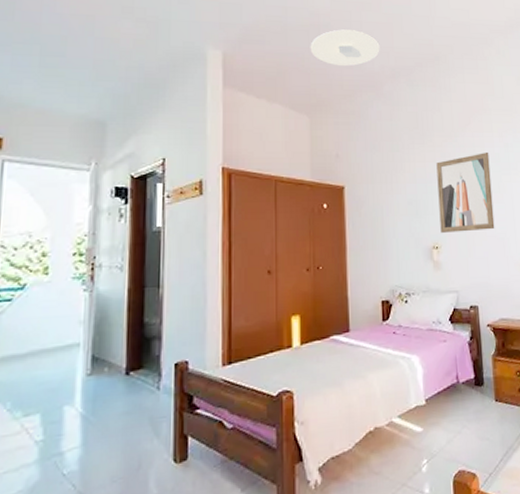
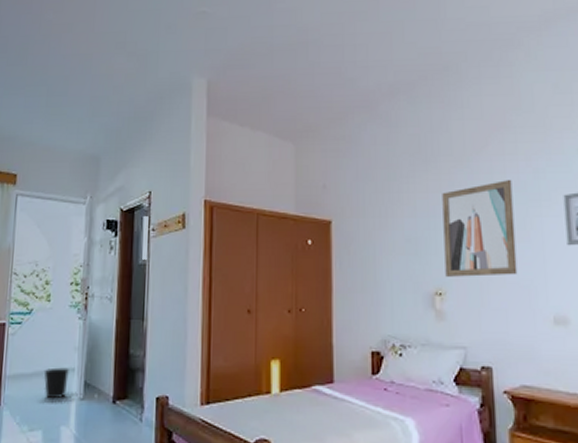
wastebasket: none [41,343,73,379] -> present [44,367,69,399]
ceiling light: present [310,29,380,67] -> none [297,44,376,87]

